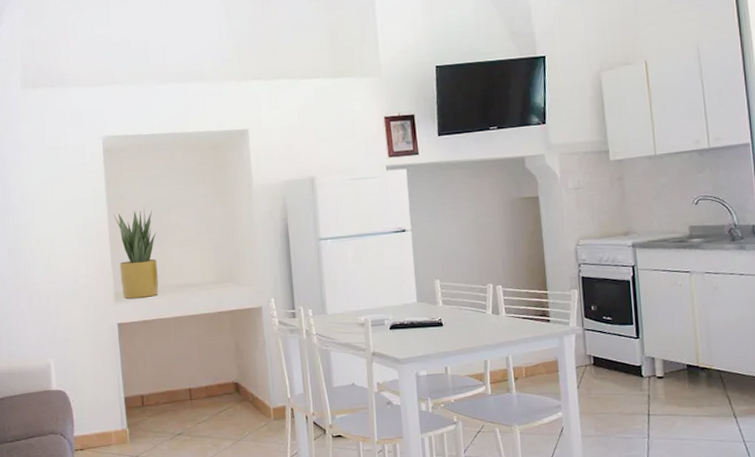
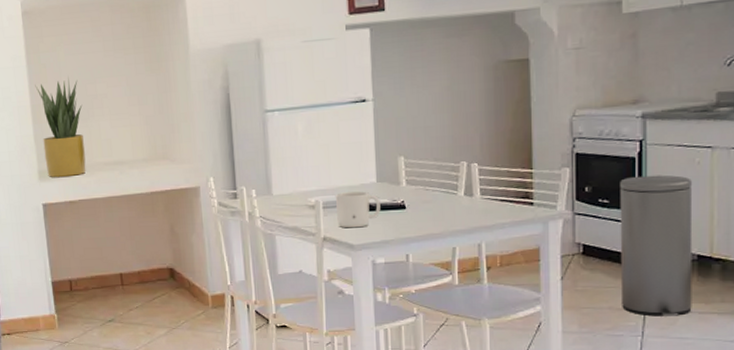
mug: none [381,310,422,344] -> present [335,191,381,228]
pedal bin: none [619,295,687,420] -> present [620,175,693,317]

